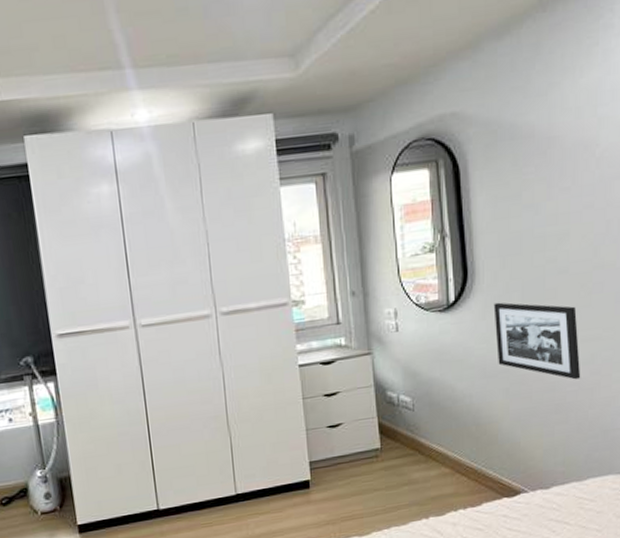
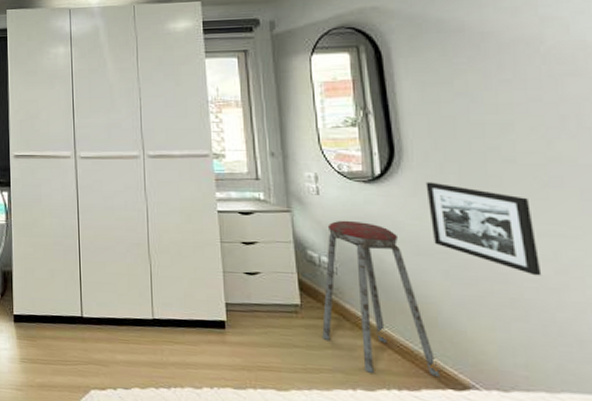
music stool: none [400,353,498,499] -> present [322,220,441,378]

